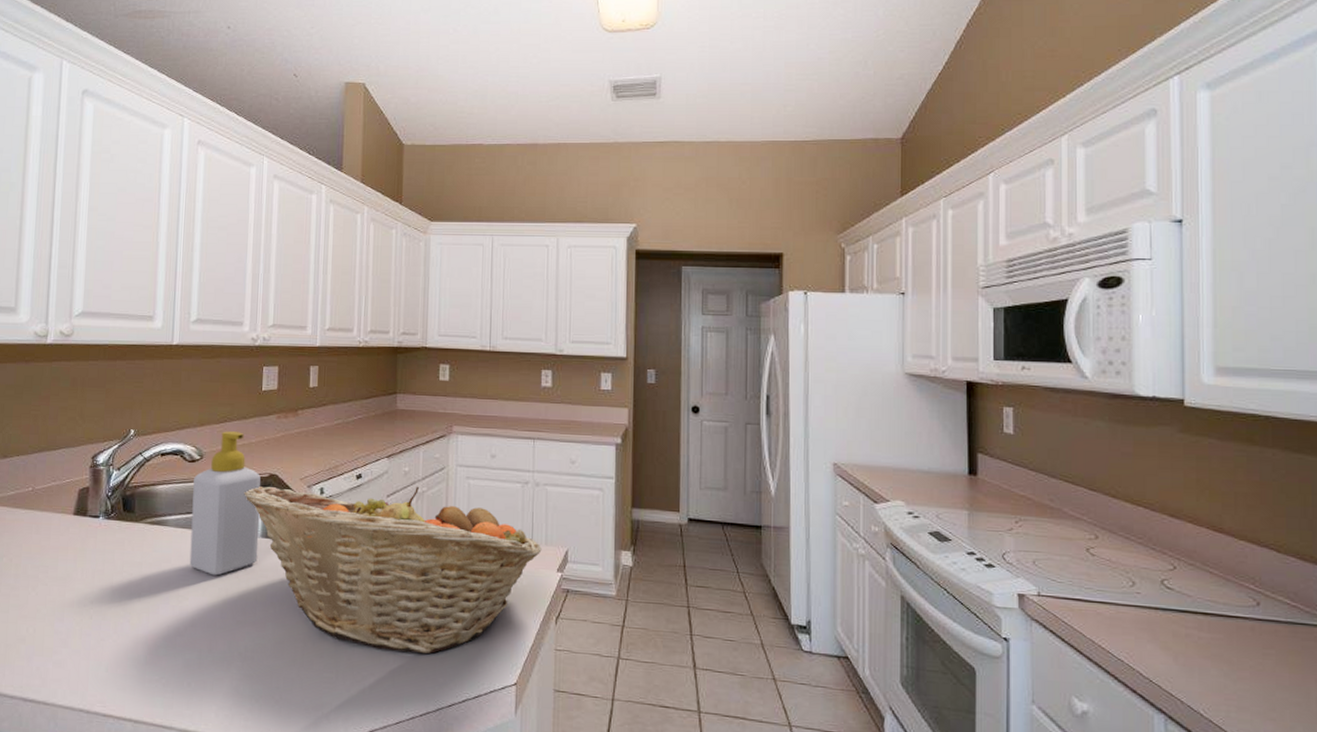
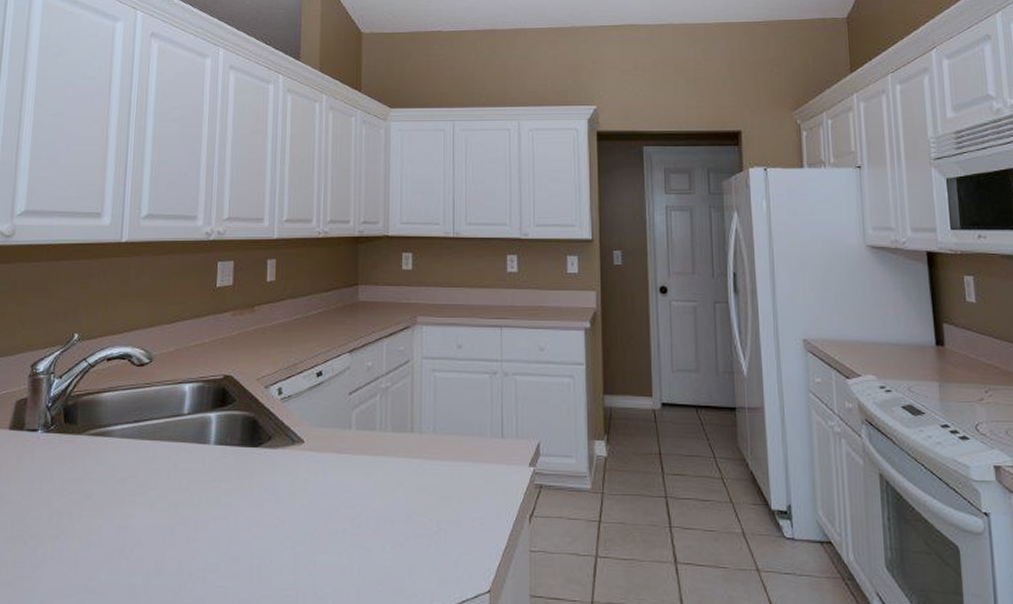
soap bottle: present [189,431,261,576] -> none [136,331,214,489]
fruit basket: present [244,486,542,654] -> none [196,383,513,564]

